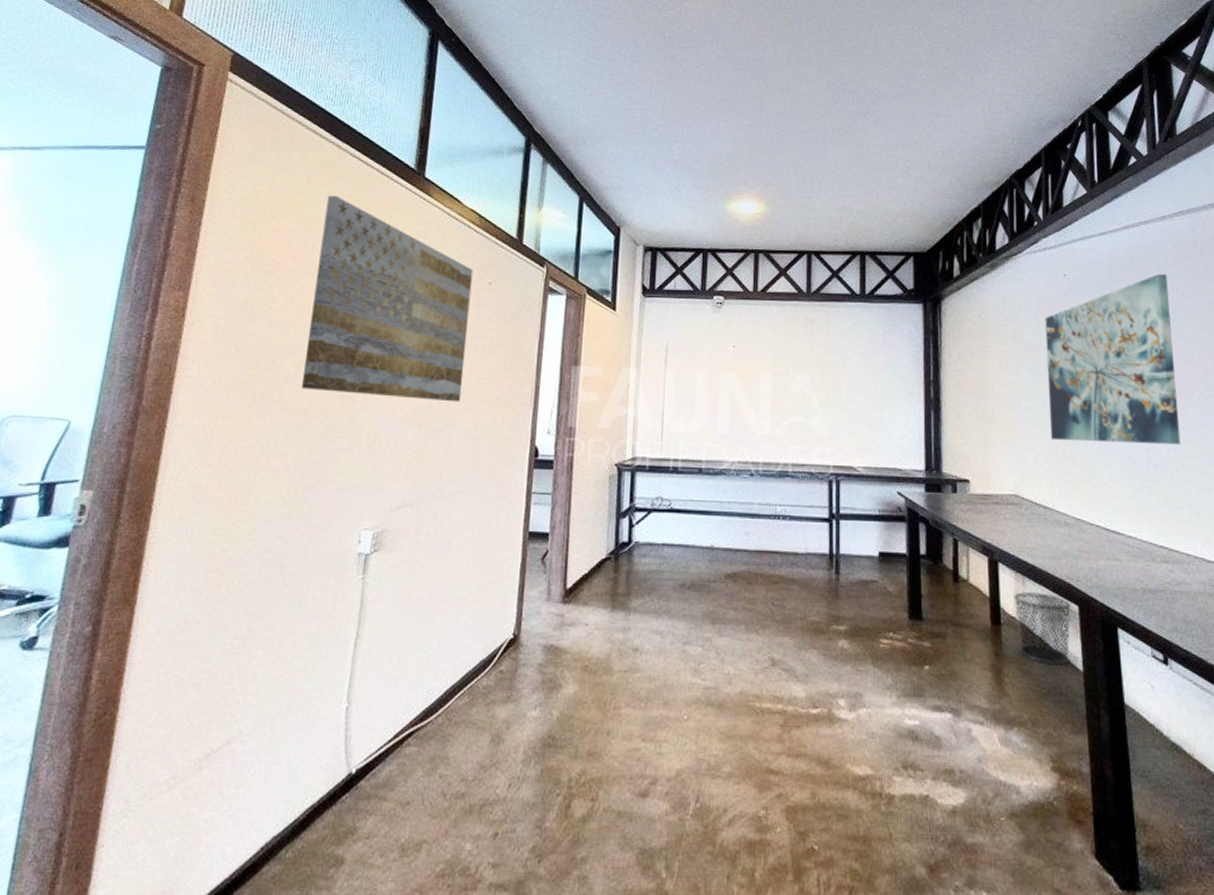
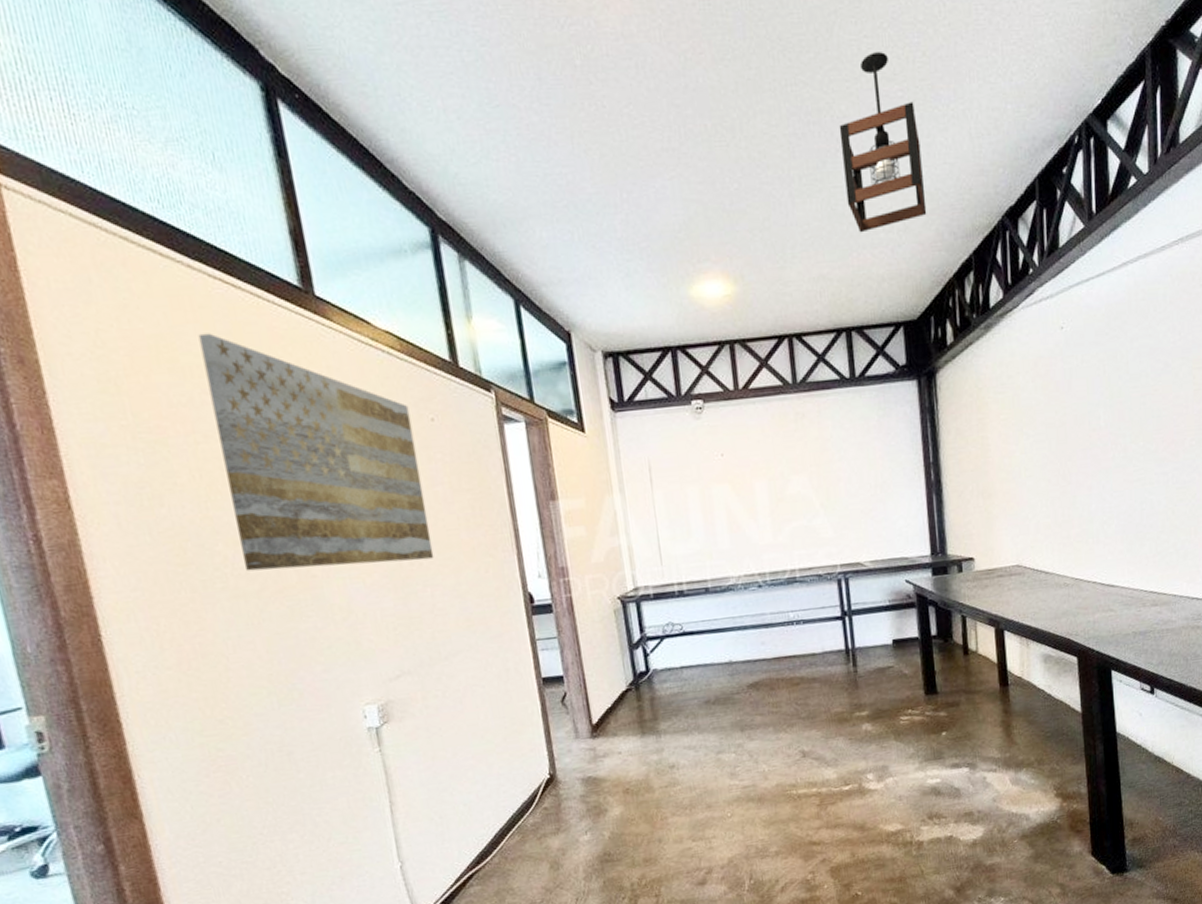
pendant light: none [870,46,942,177] -> present [839,52,927,233]
waste bin: present [1013,591,1071,665] -> none [1019,651,1070,713]
wall art: present [1045,274,1181,445] -> none [1042,314,1172,507]

